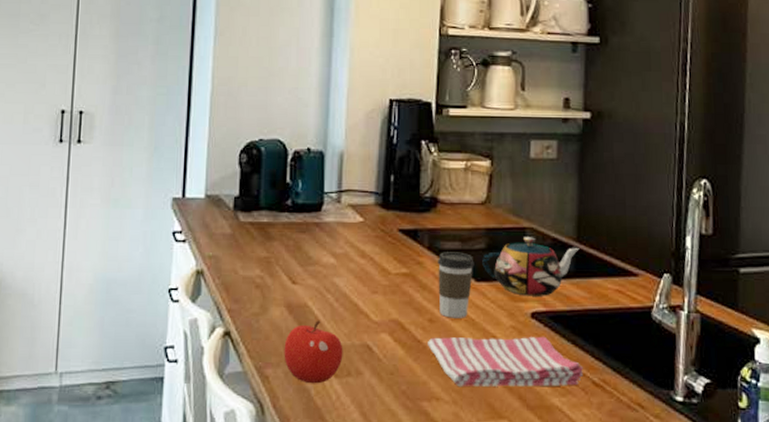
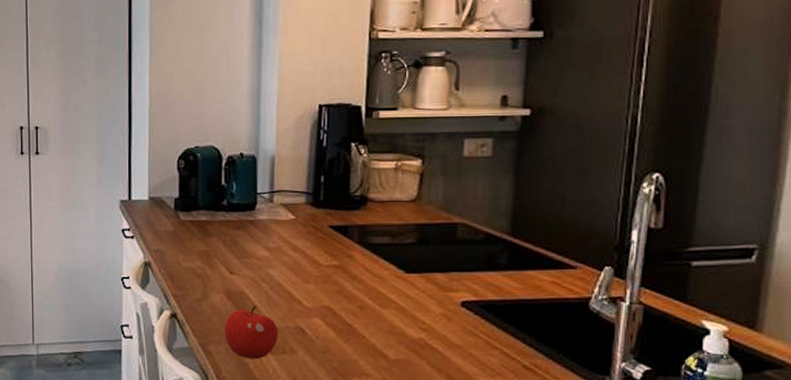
dish towel: present [428,336,583,387] -> none [358,322,513,369]
coffee cup: present [438,252,474,318] -> none [368,246,404,306]
teapot: present [482,237,580,296] -> none [412,232,514,287]

